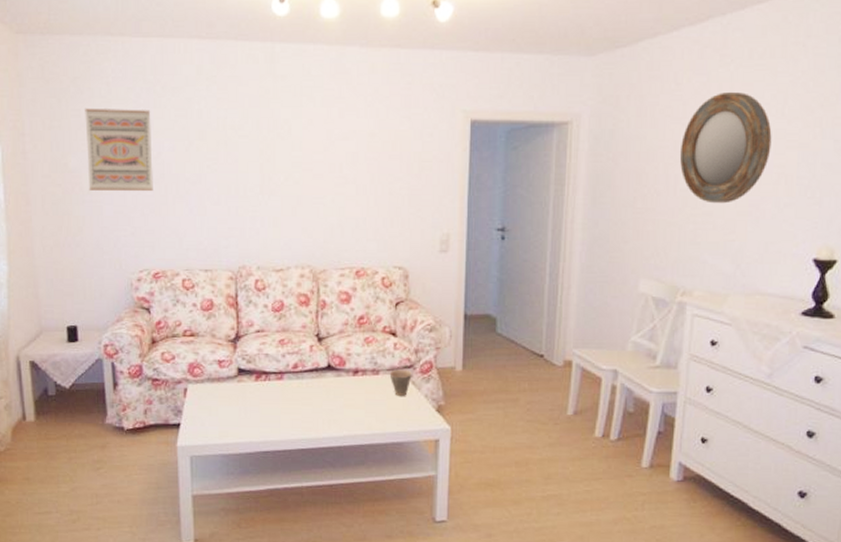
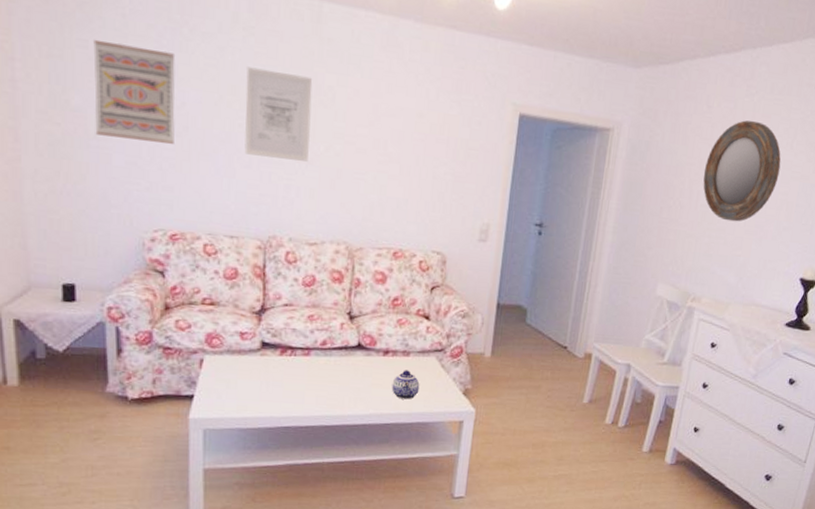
wall art: none [211,112,270,192] -> present [244,67,313,162]
teapot: none [364,389,392,419] -> present [391,370,420,400]
cup: present [389,369,412,396] -> none [419,352,442,378]

